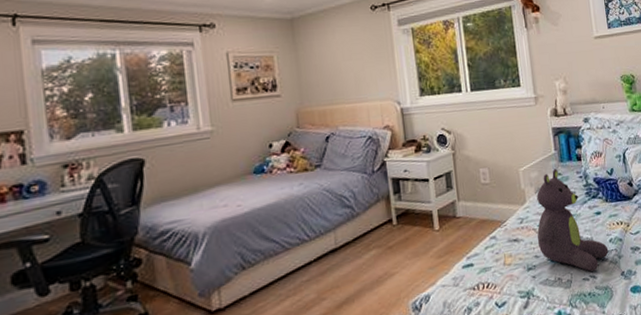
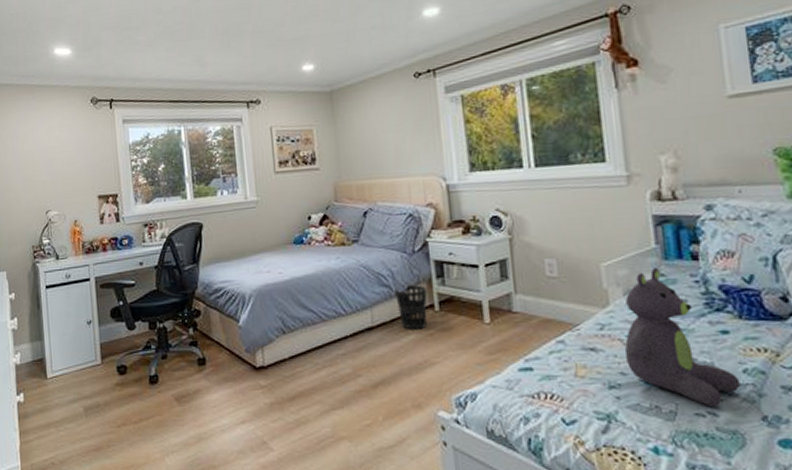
wastebasket: none [356,202,387,246] -> present [395,285,427,330]

